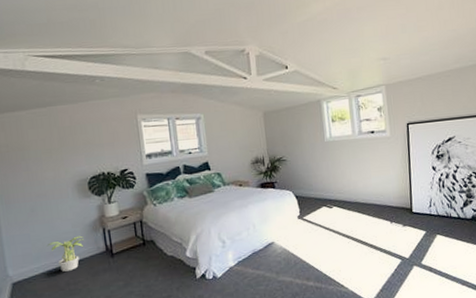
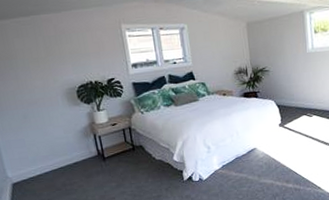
potted plant: present [47,235,84,272] -> none [42,141,76,174]

